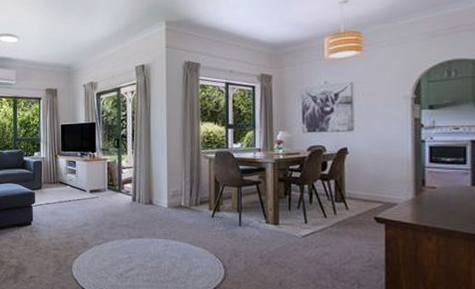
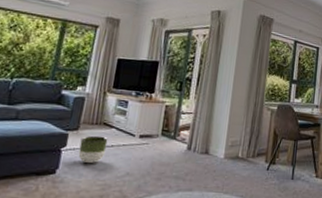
planter: none [45,193,65,216] -> present [78,135,108,163]

